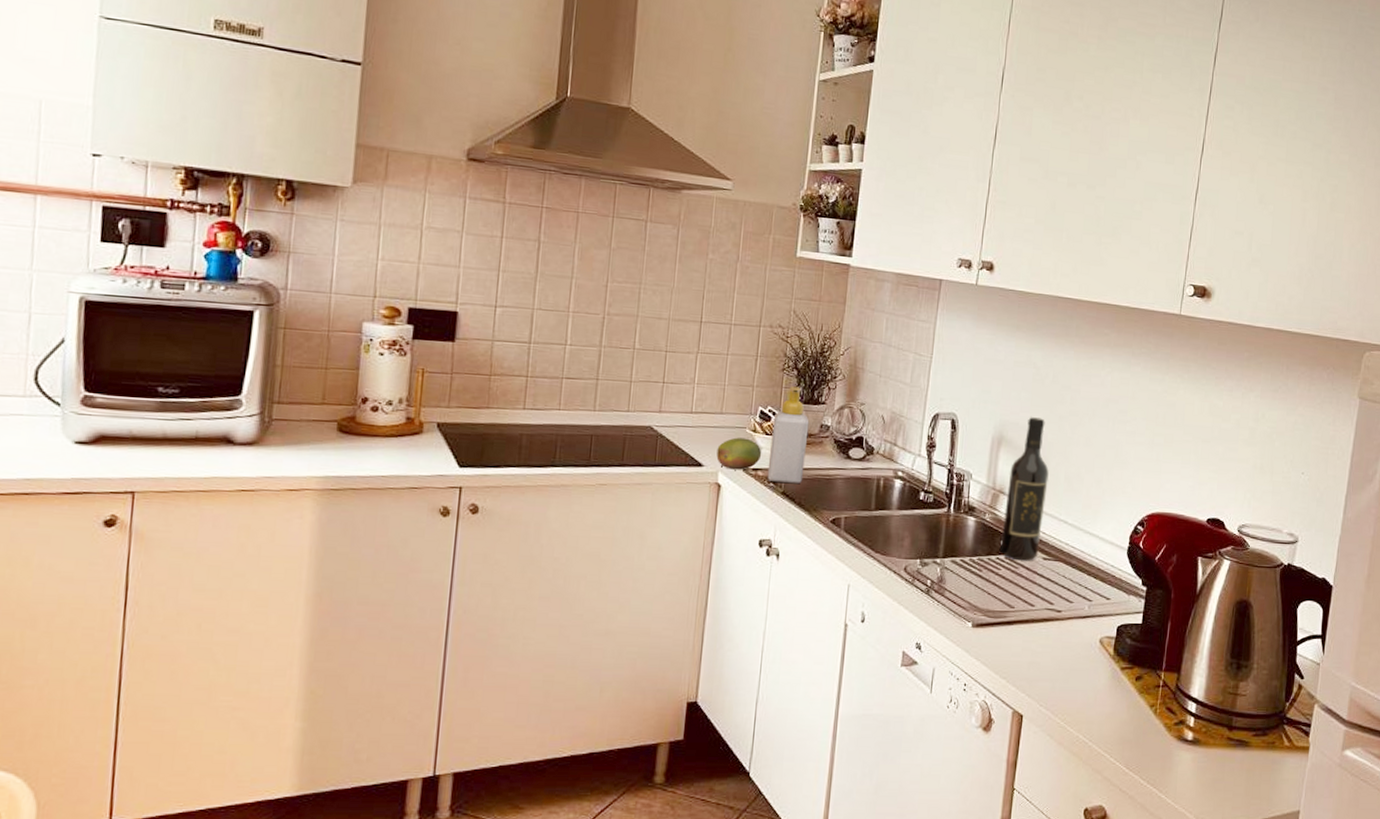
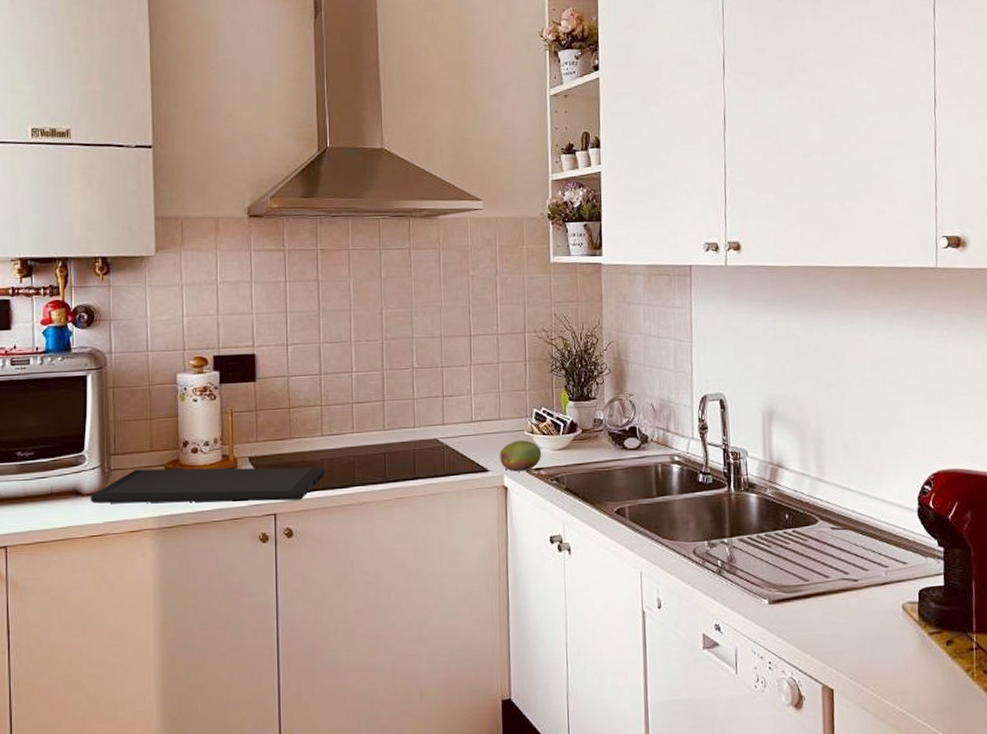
cutting board: none [244,422,523,476] -> present [91,466,325,504]
soap bottle: present [767,386,809,484] -> none [548,385,584,480]
wine bottle: present [1000,417,1049,560] -> none [784,388,826,532]

